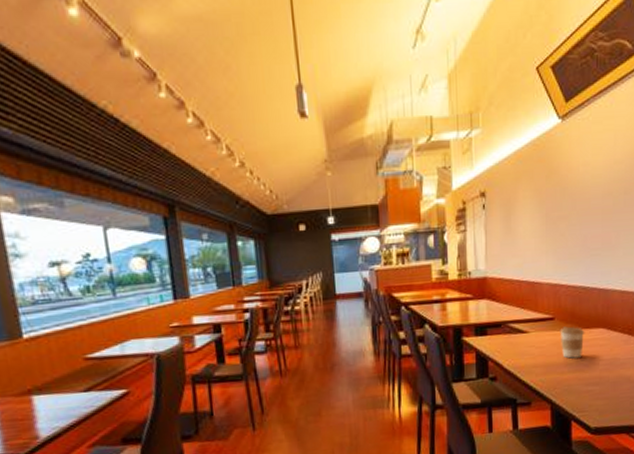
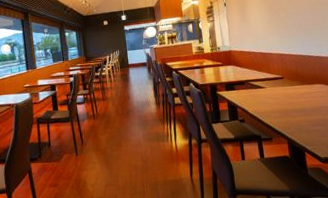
coffee cup: present [560,326,585,359] -> none [288,83,308,106]

